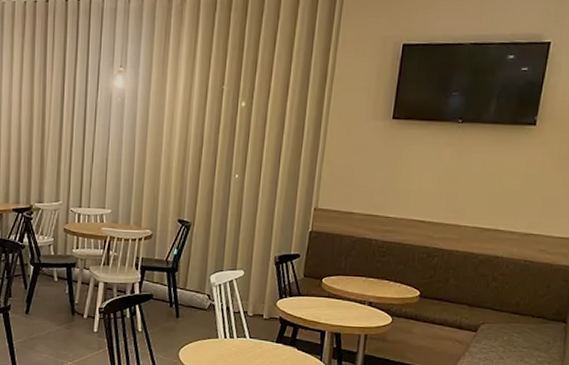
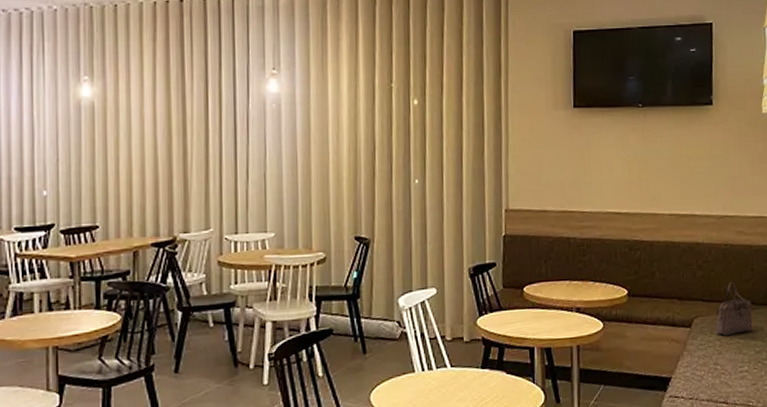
handbag: none [500,296,542,344] -> present [715,282,753,336]

